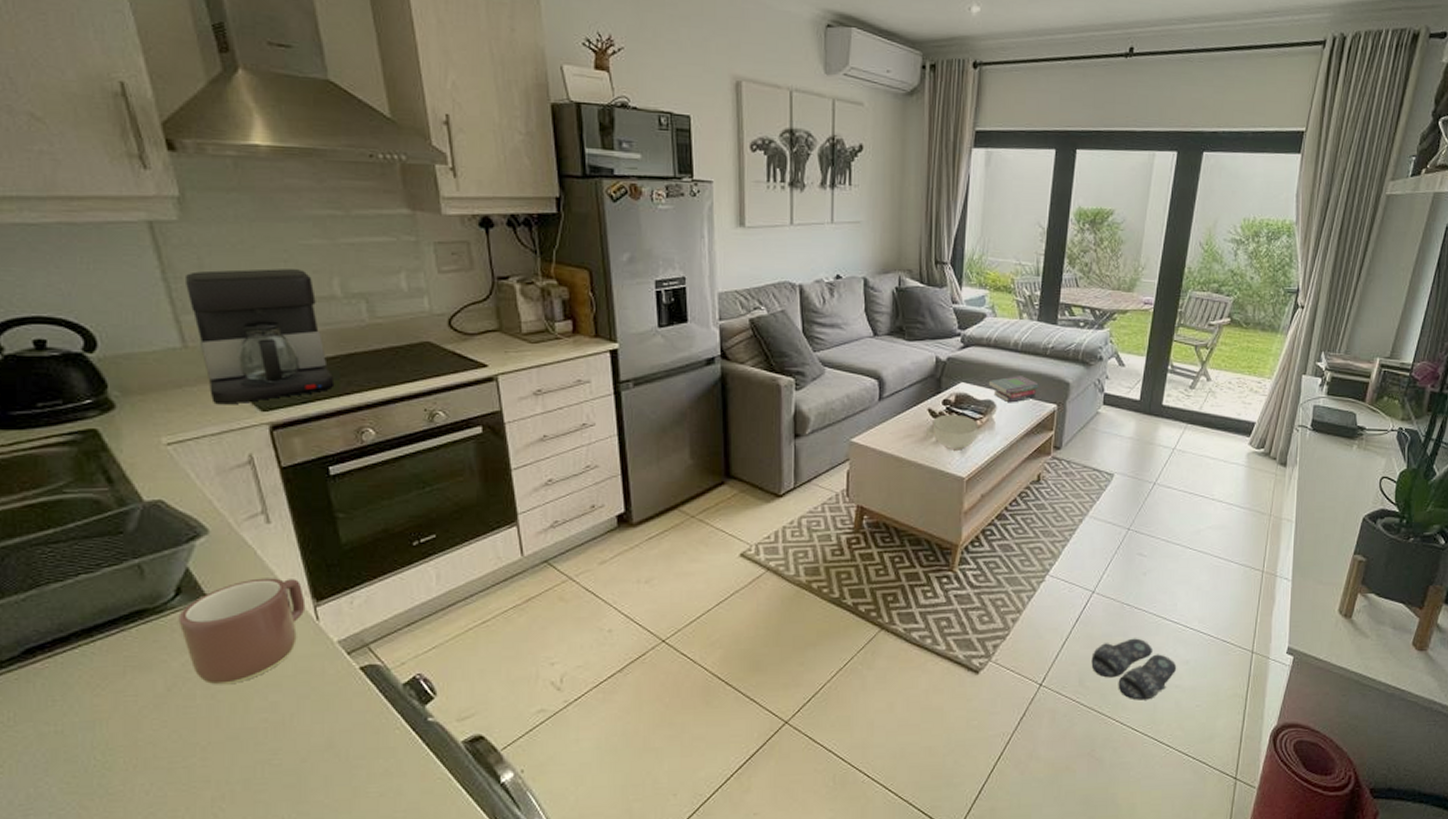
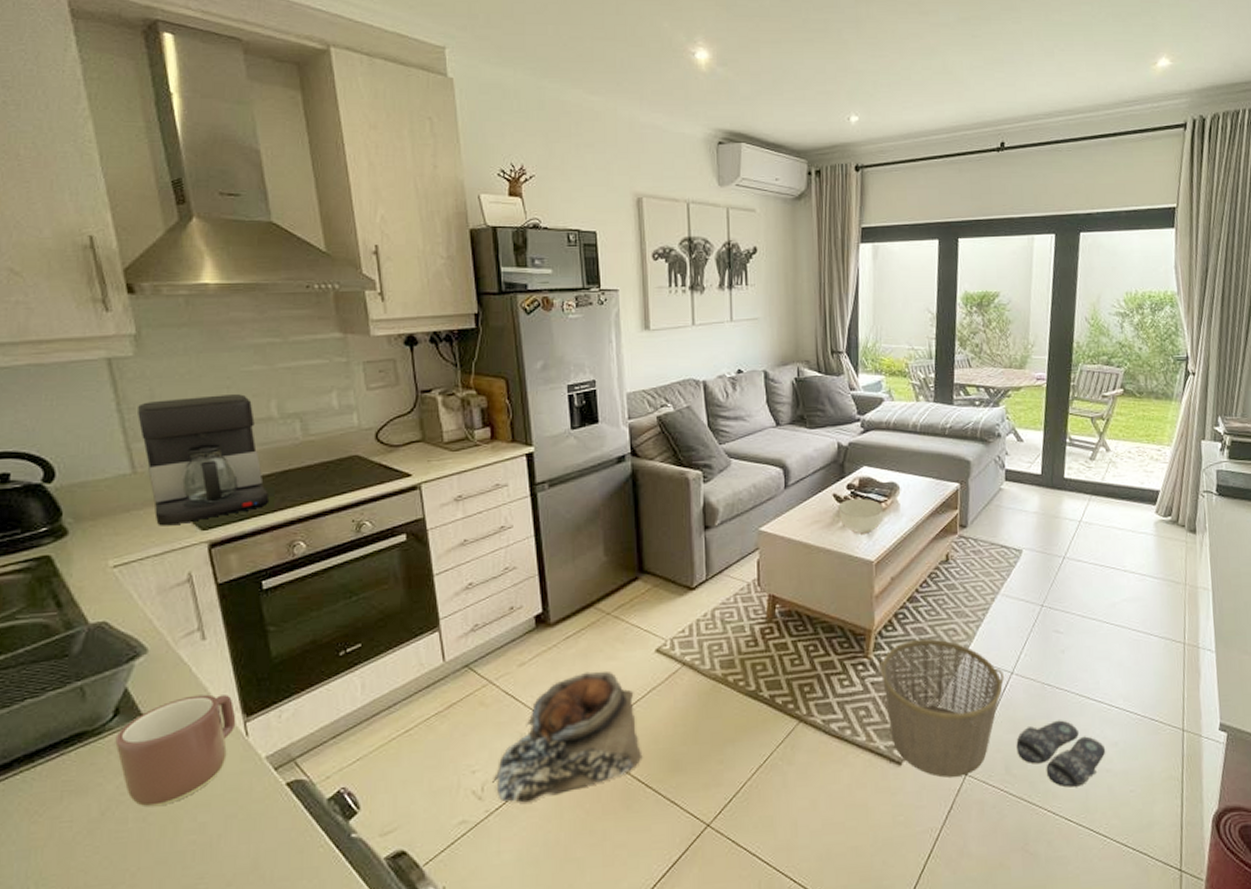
dog bed: none [572,572,724,695] -> present [493,671,643,803]
basket: none [962,555,1085,687] -> present [878,638,1004,778]
books: present [988,376,1039,403] -> none [890,457,940,484]

